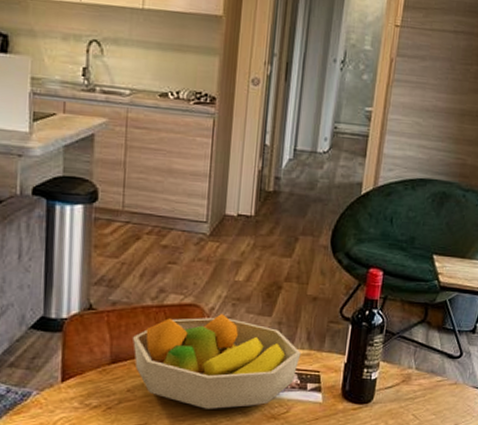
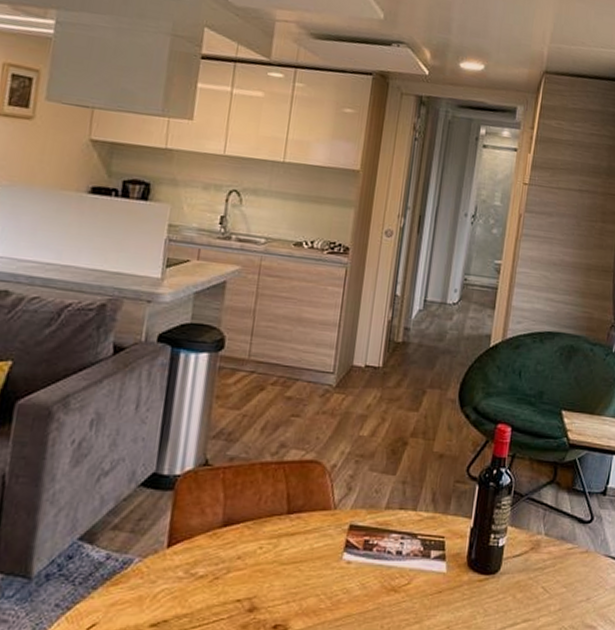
fruit bowl: present [133,314,301,409] -> none [248,472,425,580]

